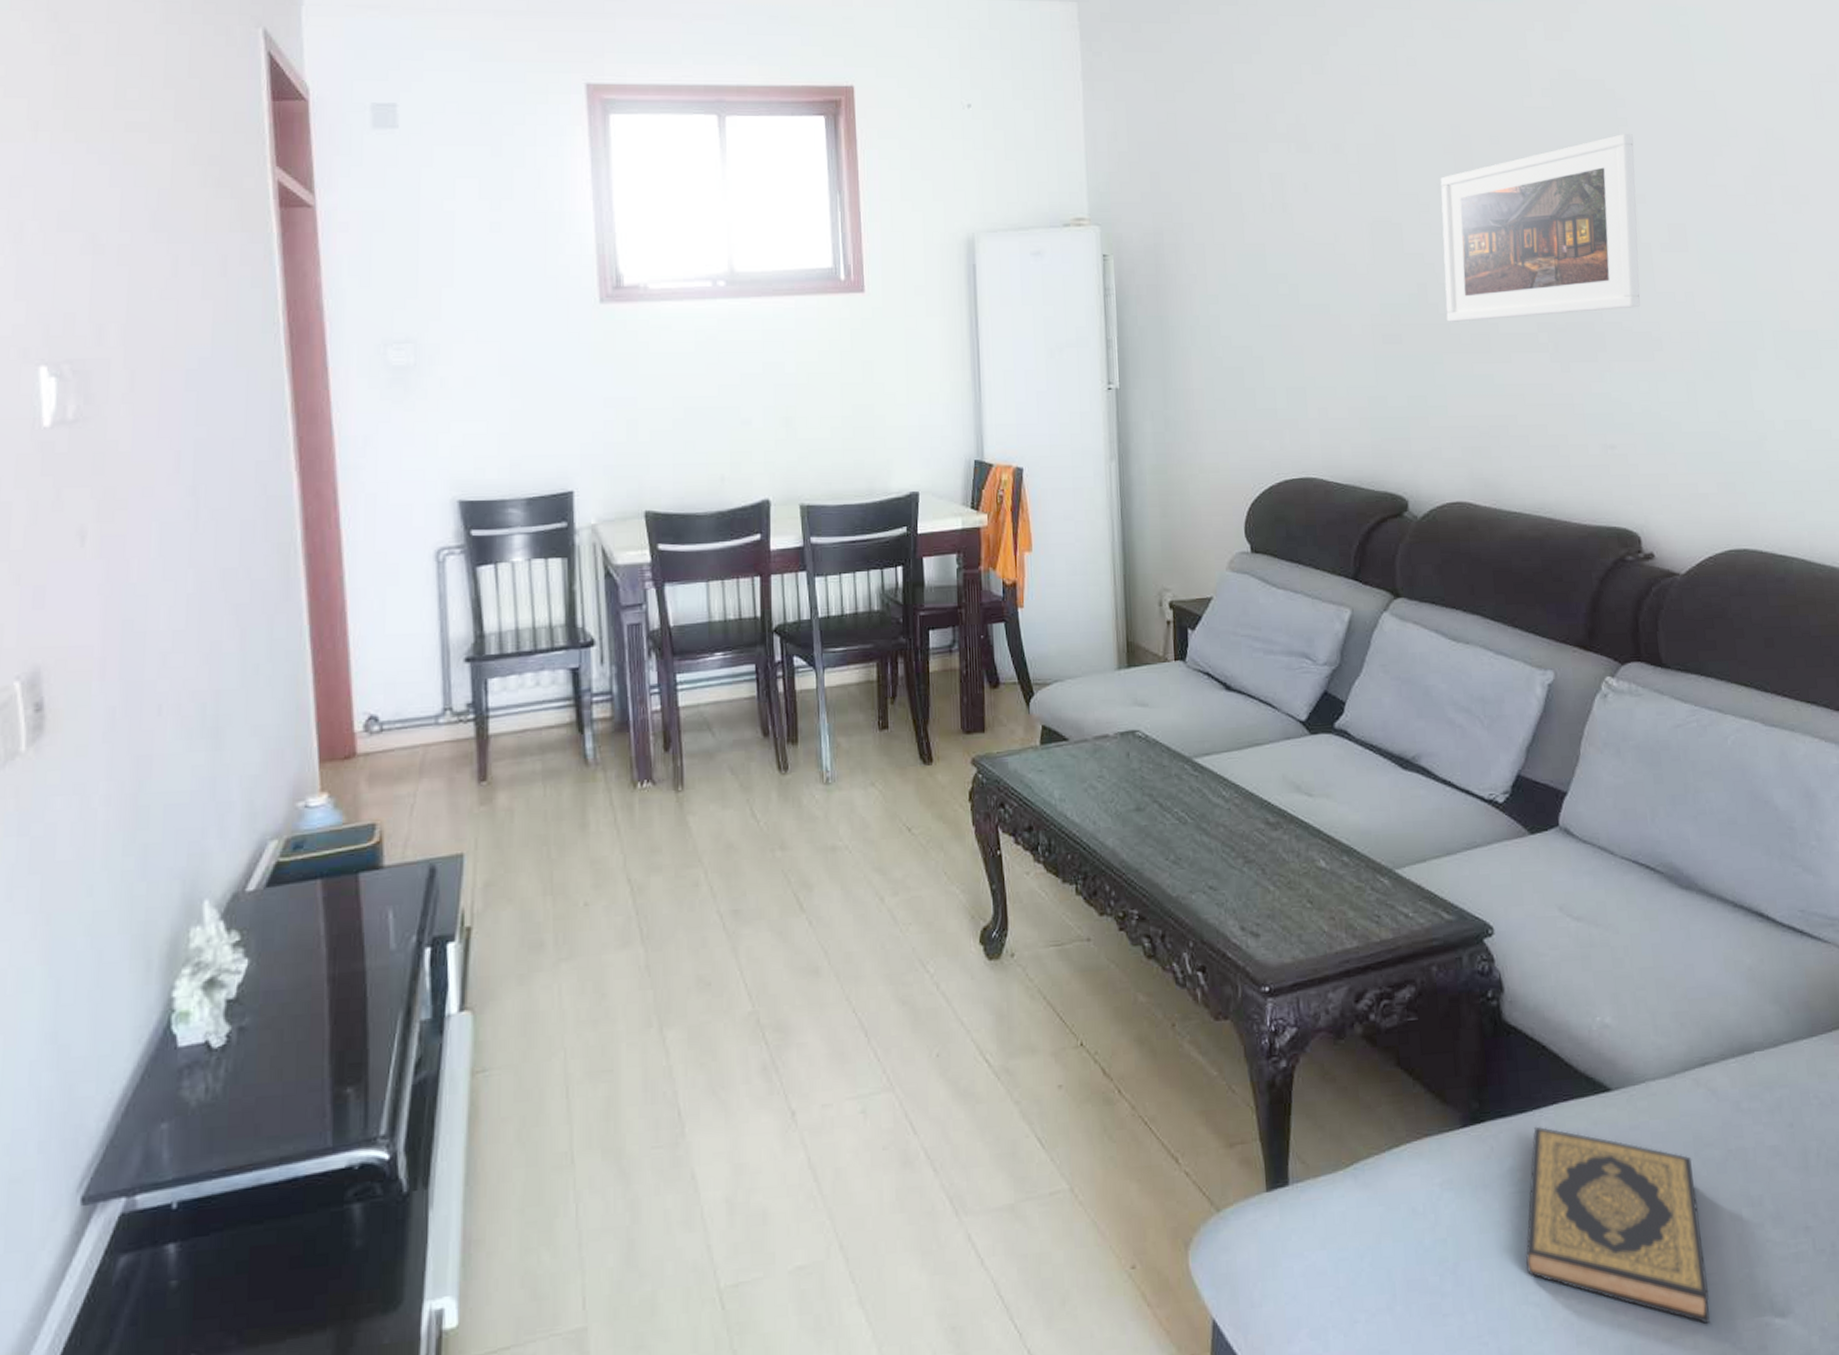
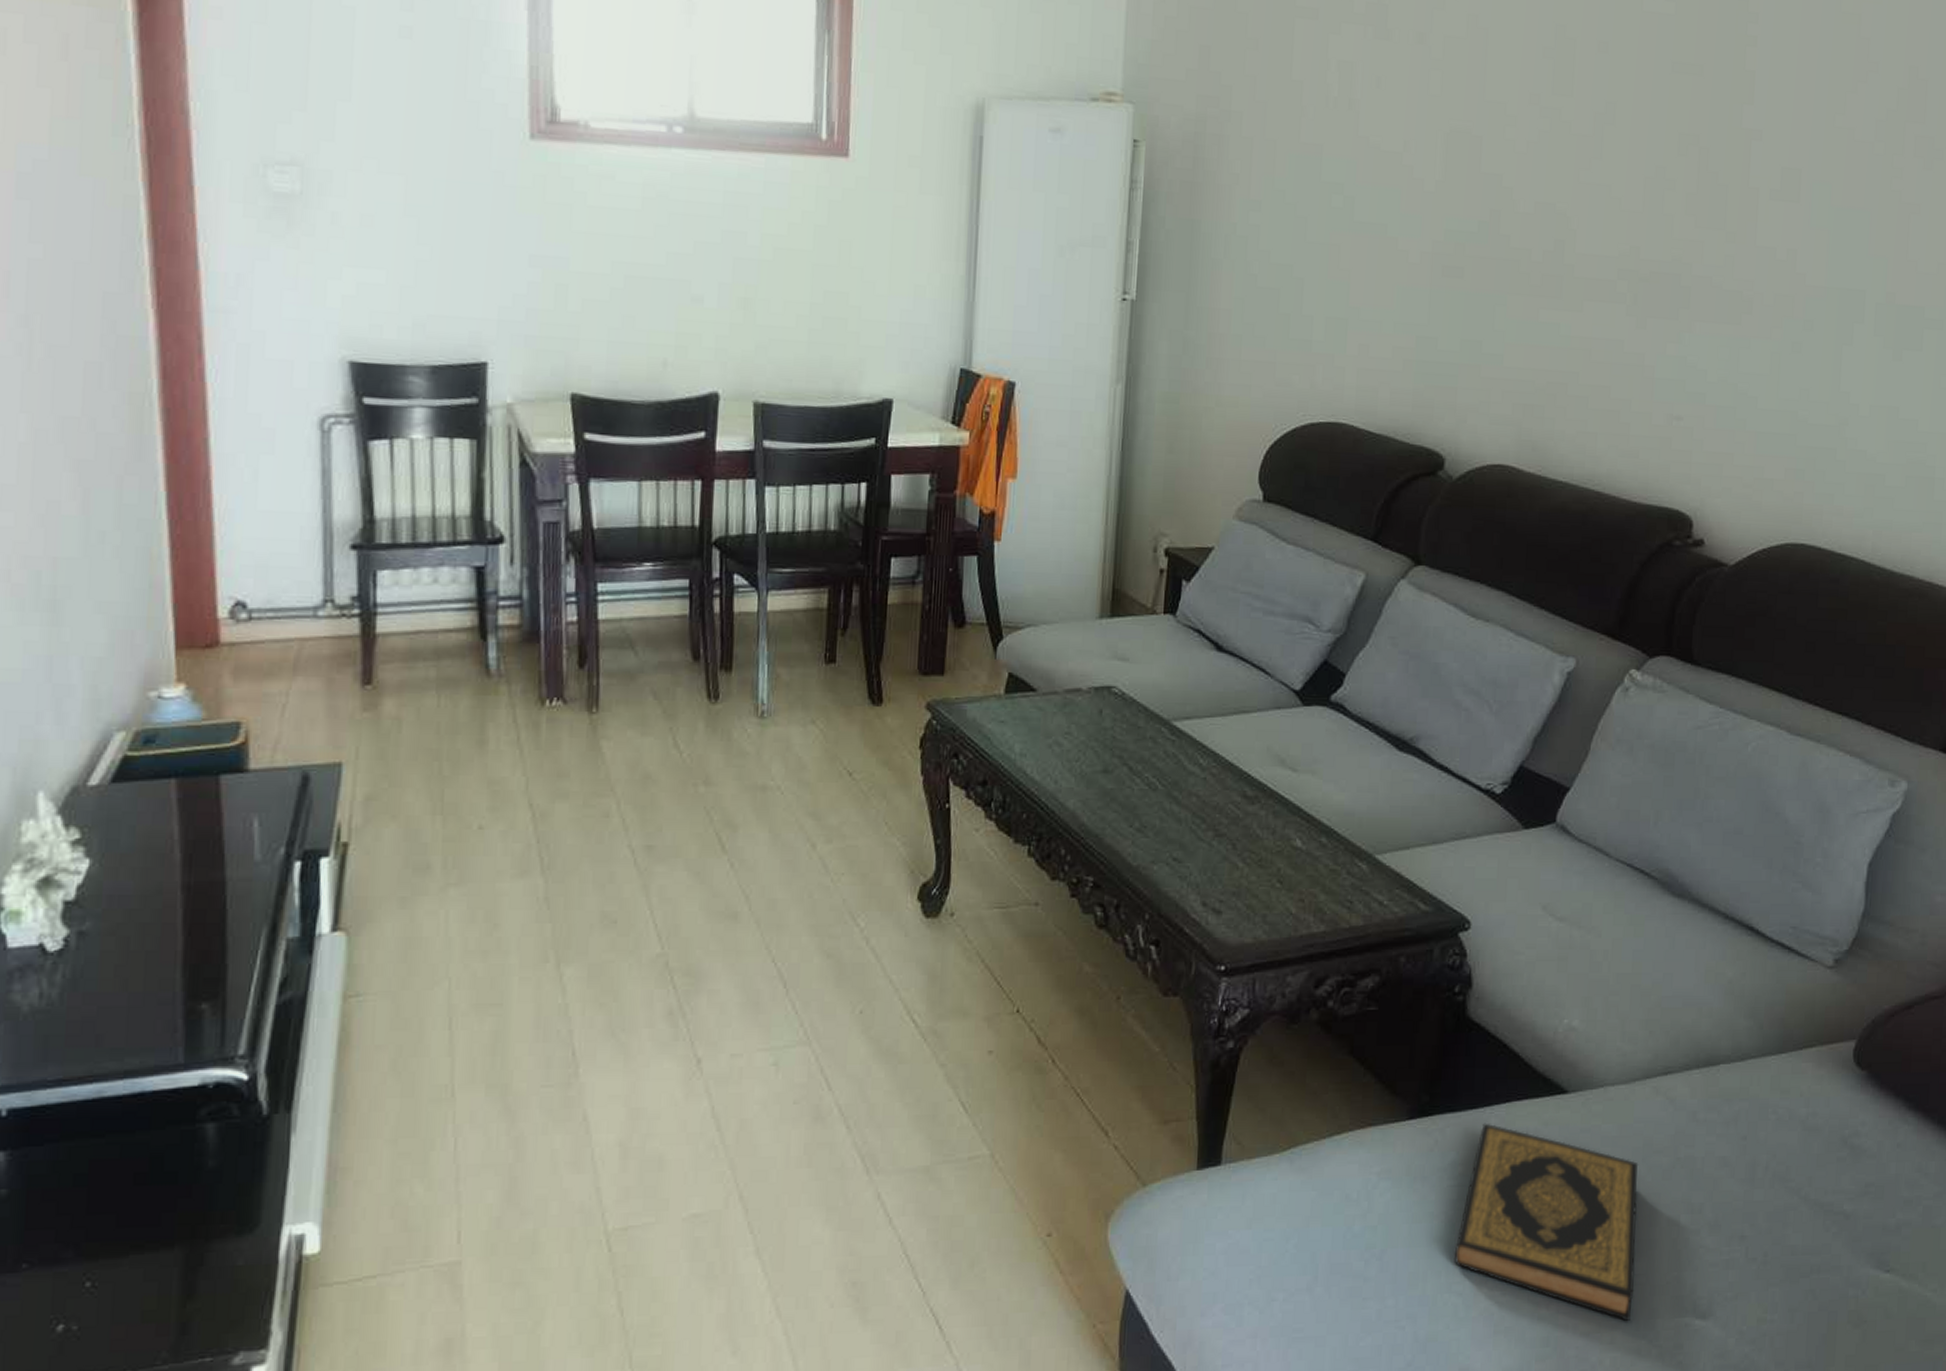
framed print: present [1440,133,1640,322] -> none [1518,54,1760,262]

